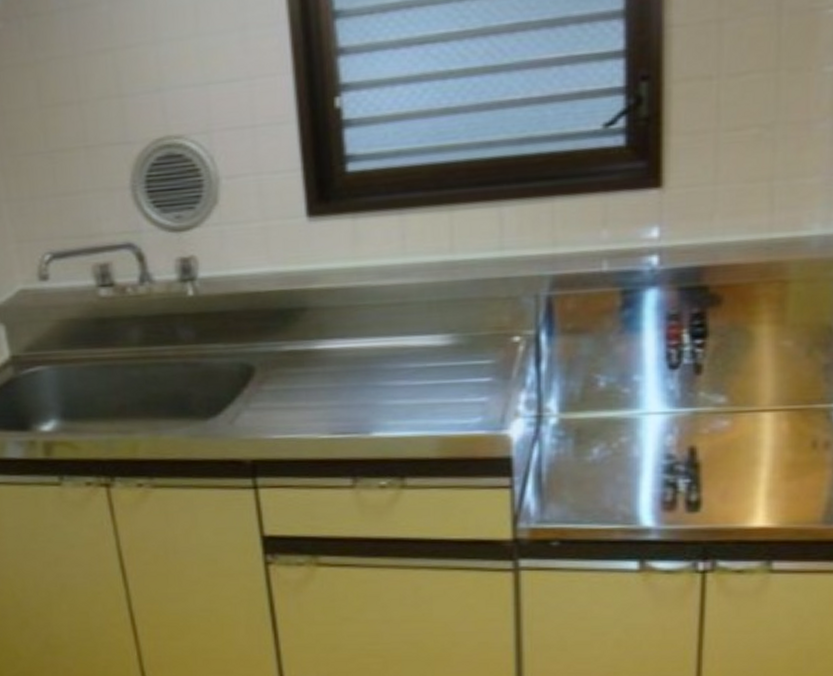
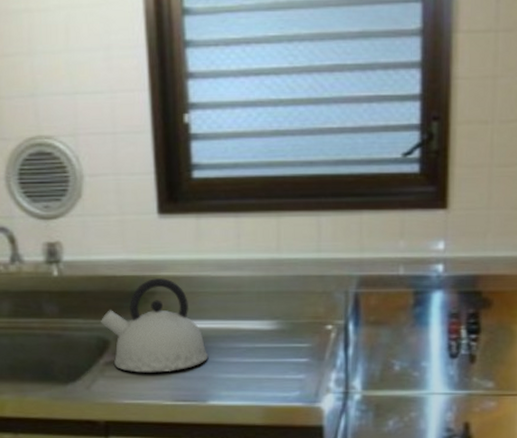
kettle: none [244,291,371,403] -> present [101,278,209,373]

